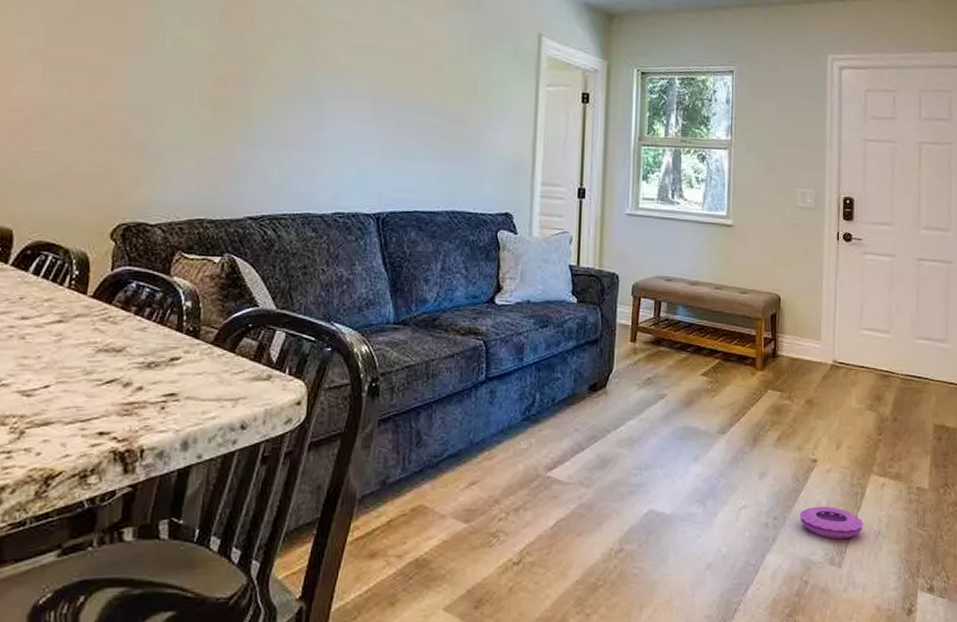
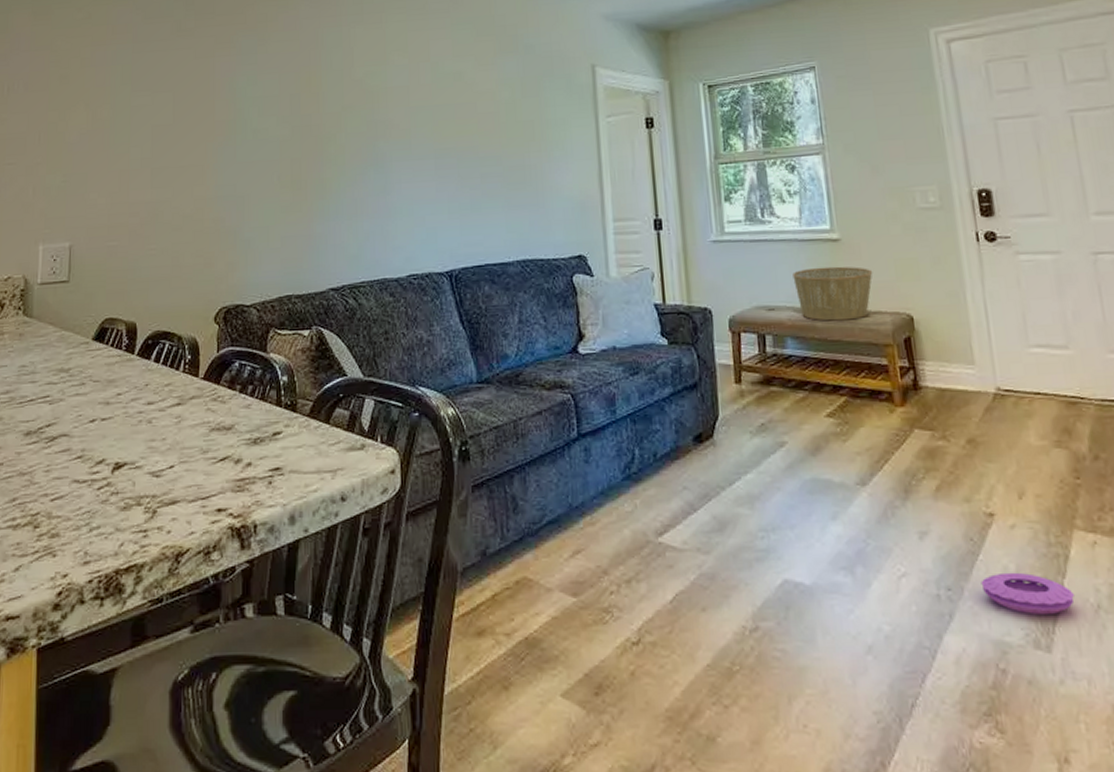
basket: none [690,247,755,296] -> present [792,266,873,321]

